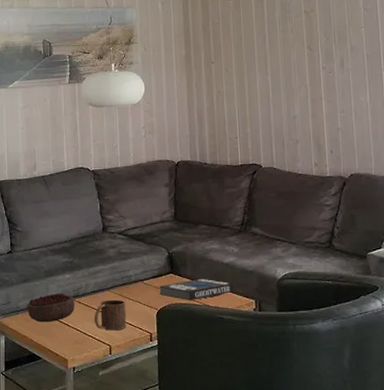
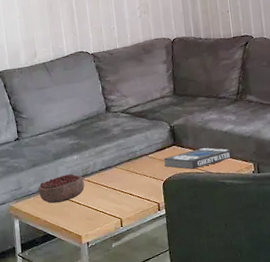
mug: present [94,300,127,331] -> none [103,175,135,205]

